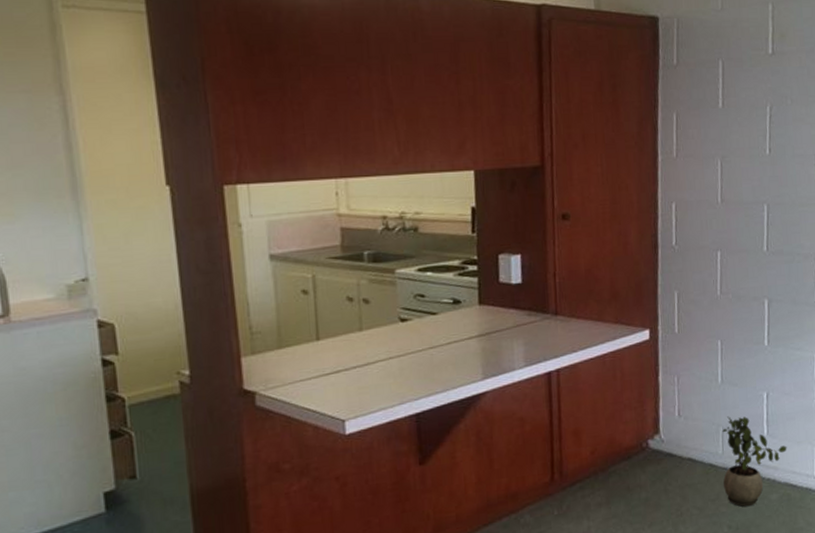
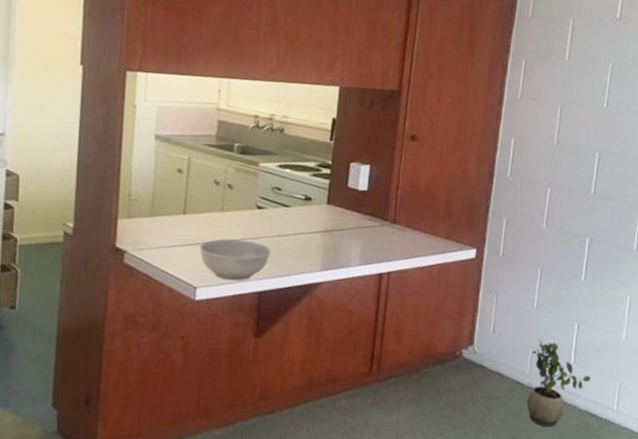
bowl: none [341,358,423,406] -> present [199,239,271,280]

